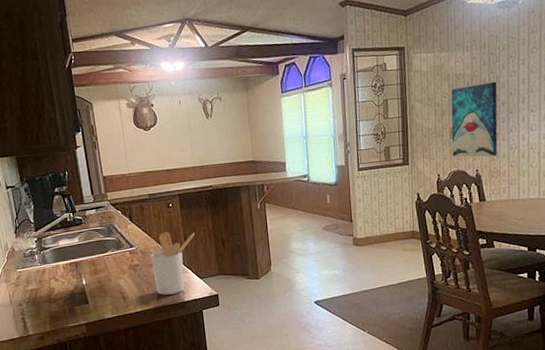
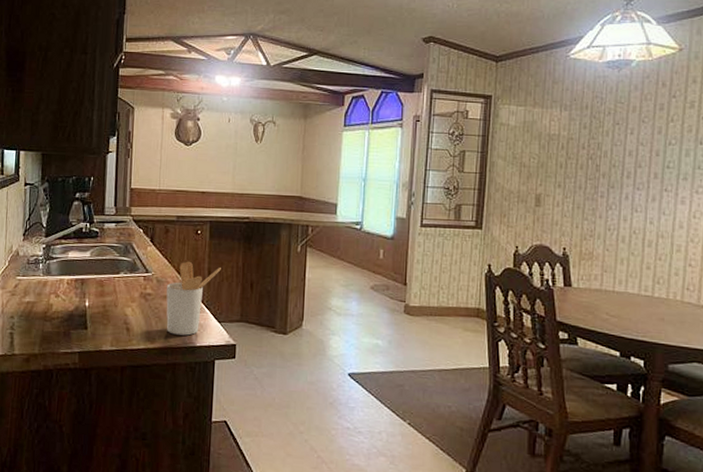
wall art: present [451,81,498,157] -> none [536,148,598,235]

